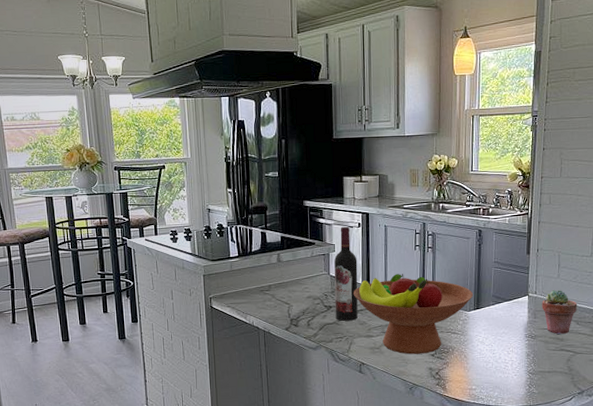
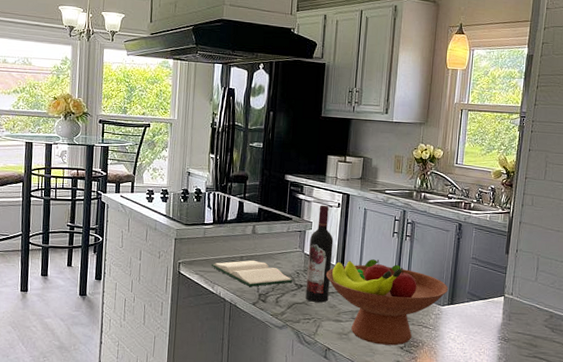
hardback book: none [241,287,322,313] -> present [211,260,293,287]
potted succulent: present [542,289,578,334] -> none [517,293,554,340]

